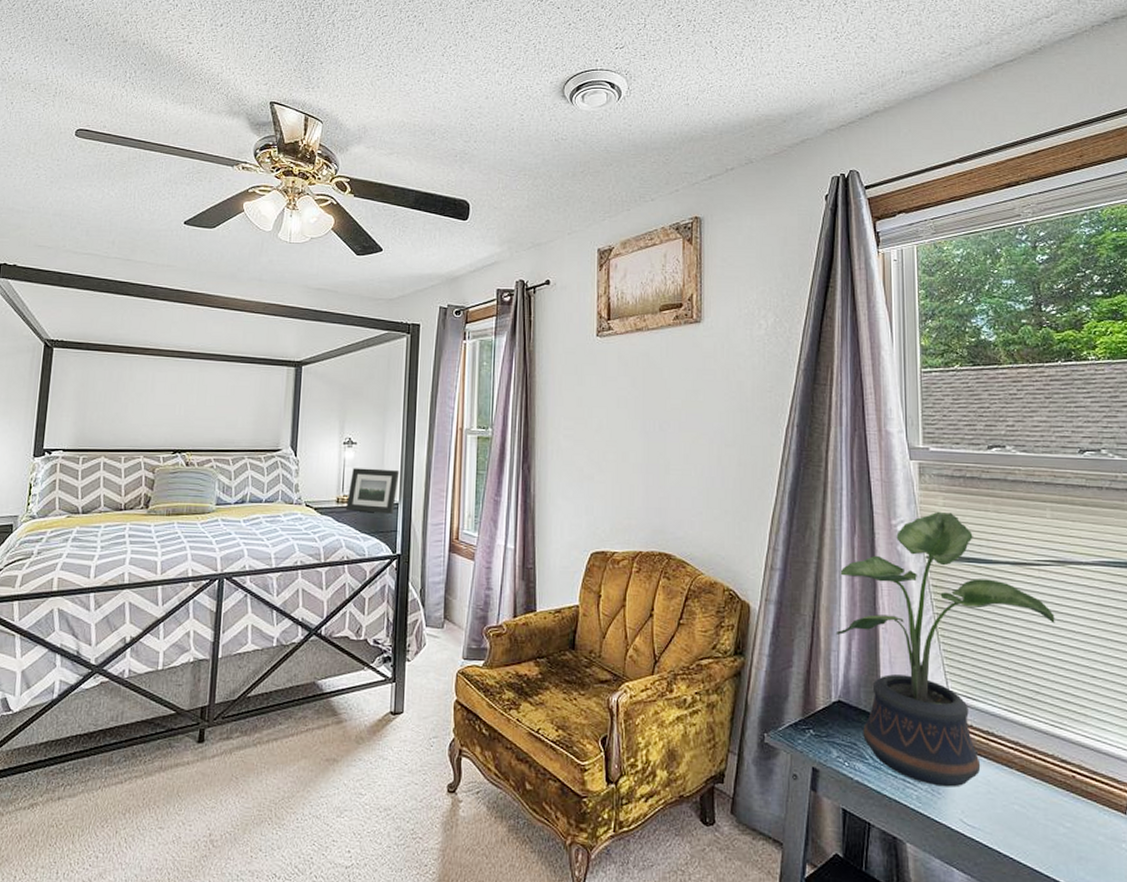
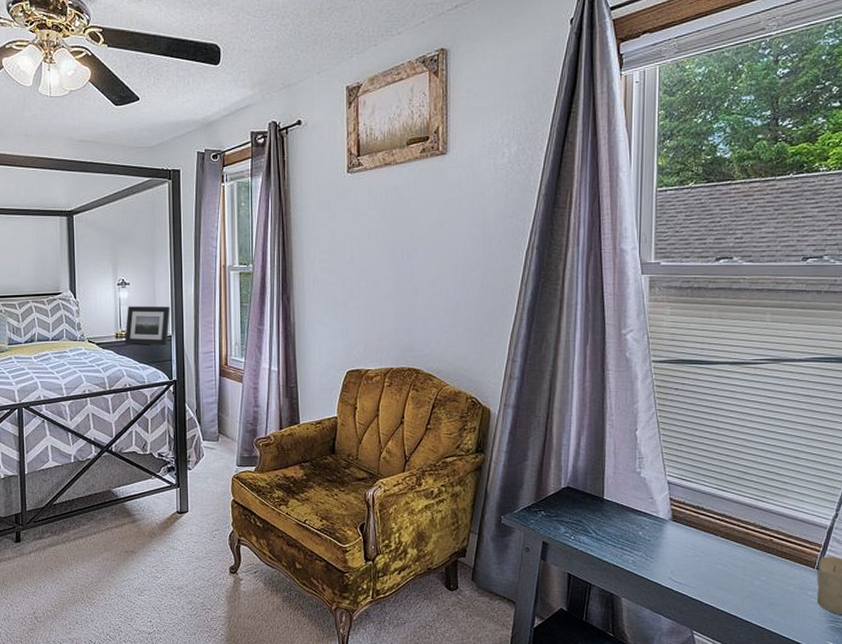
potted plant: present [836,511,1055,787] -> none [567,320,766,553]

